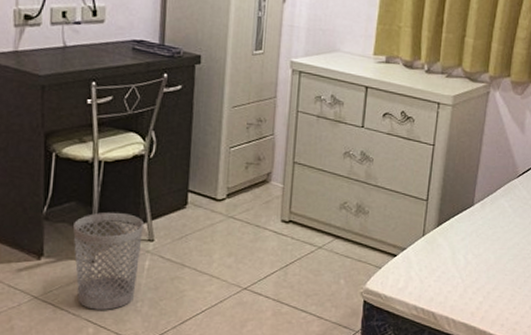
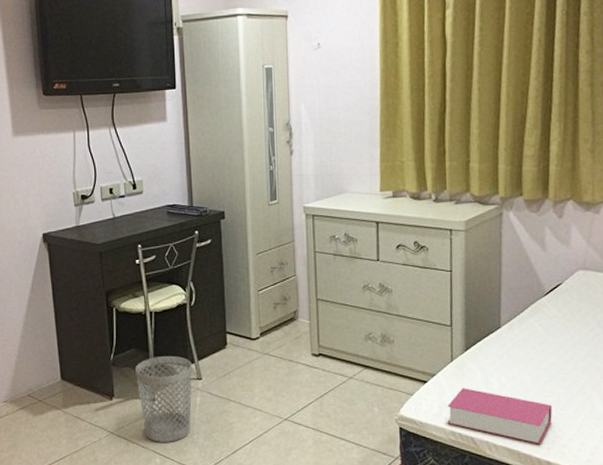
book: none [411,263,510,321] -> present [447,388,552,444]

